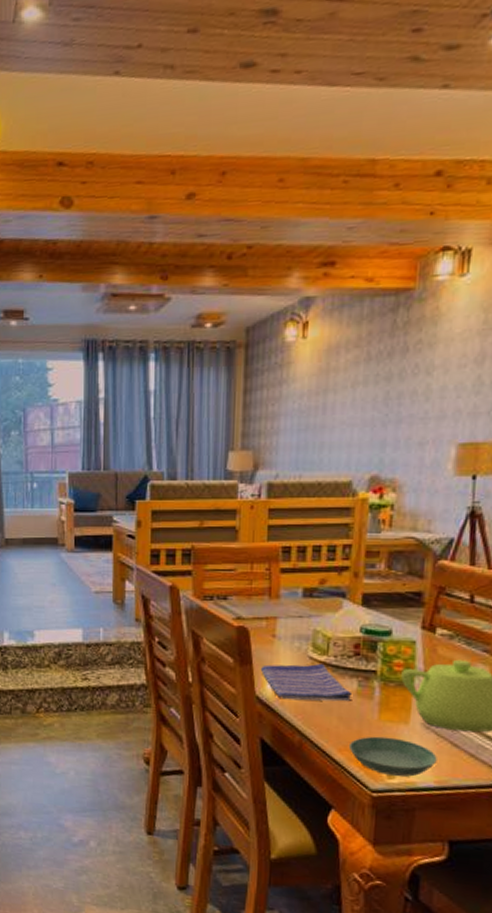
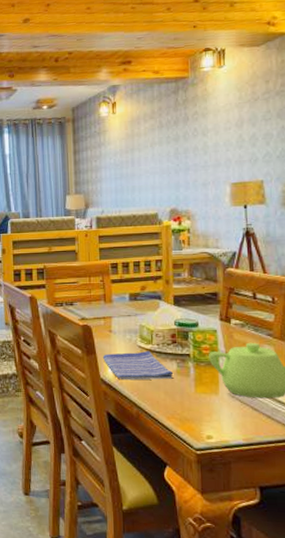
saucer: present [349,736,437,777] -> none [175,405,243,436]

